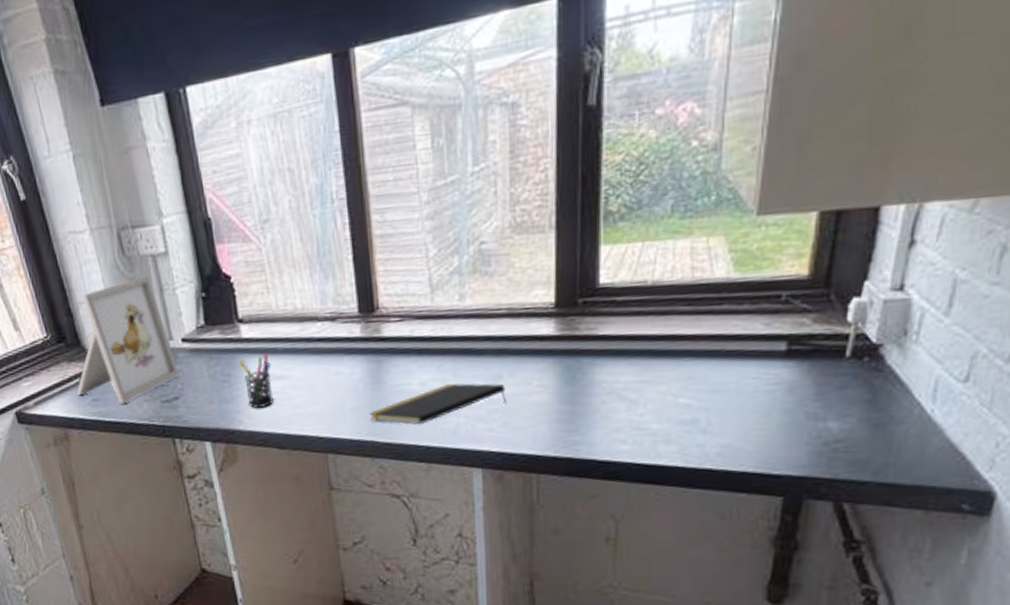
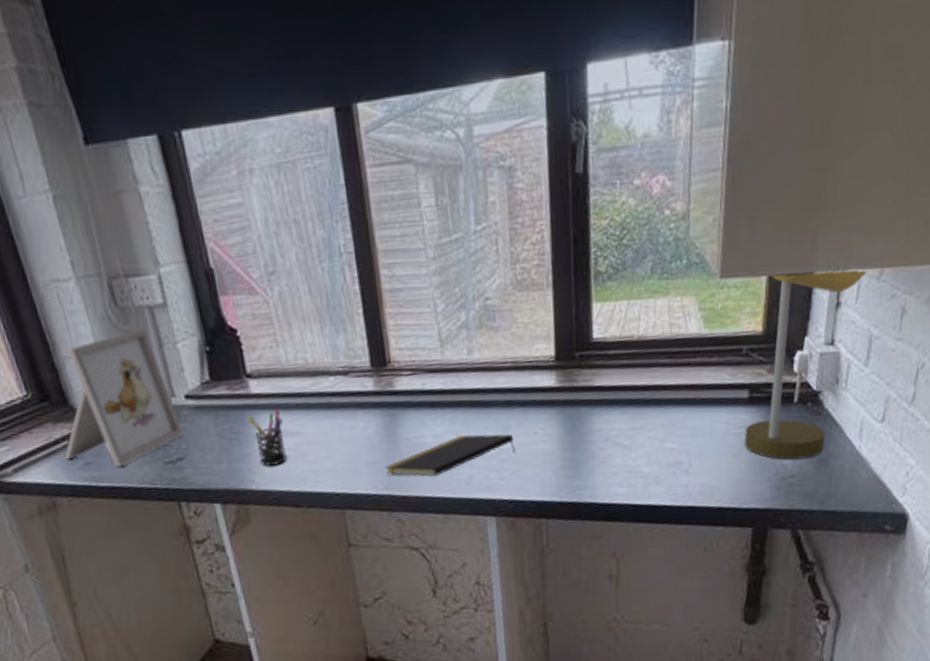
desk lamp: none [778,200,957,422] -> present [744,269,868,460]

